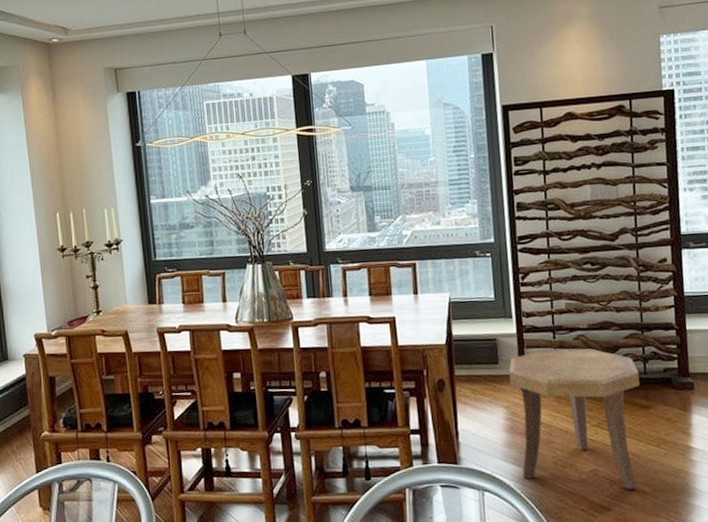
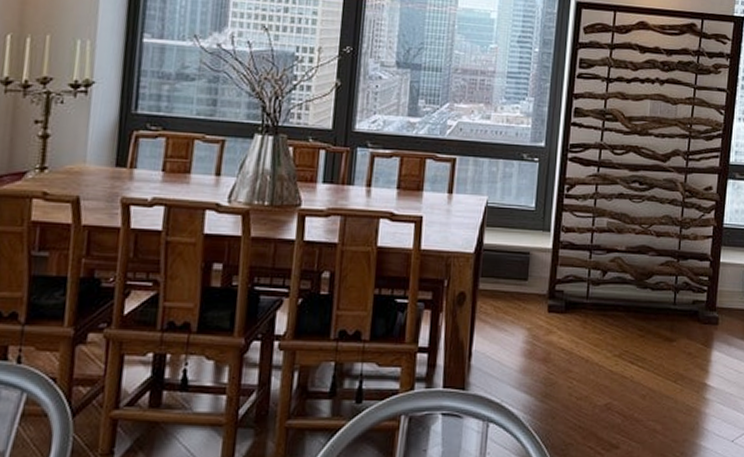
side table: present [509,348,641,490] -> none [534,269,669,428]

